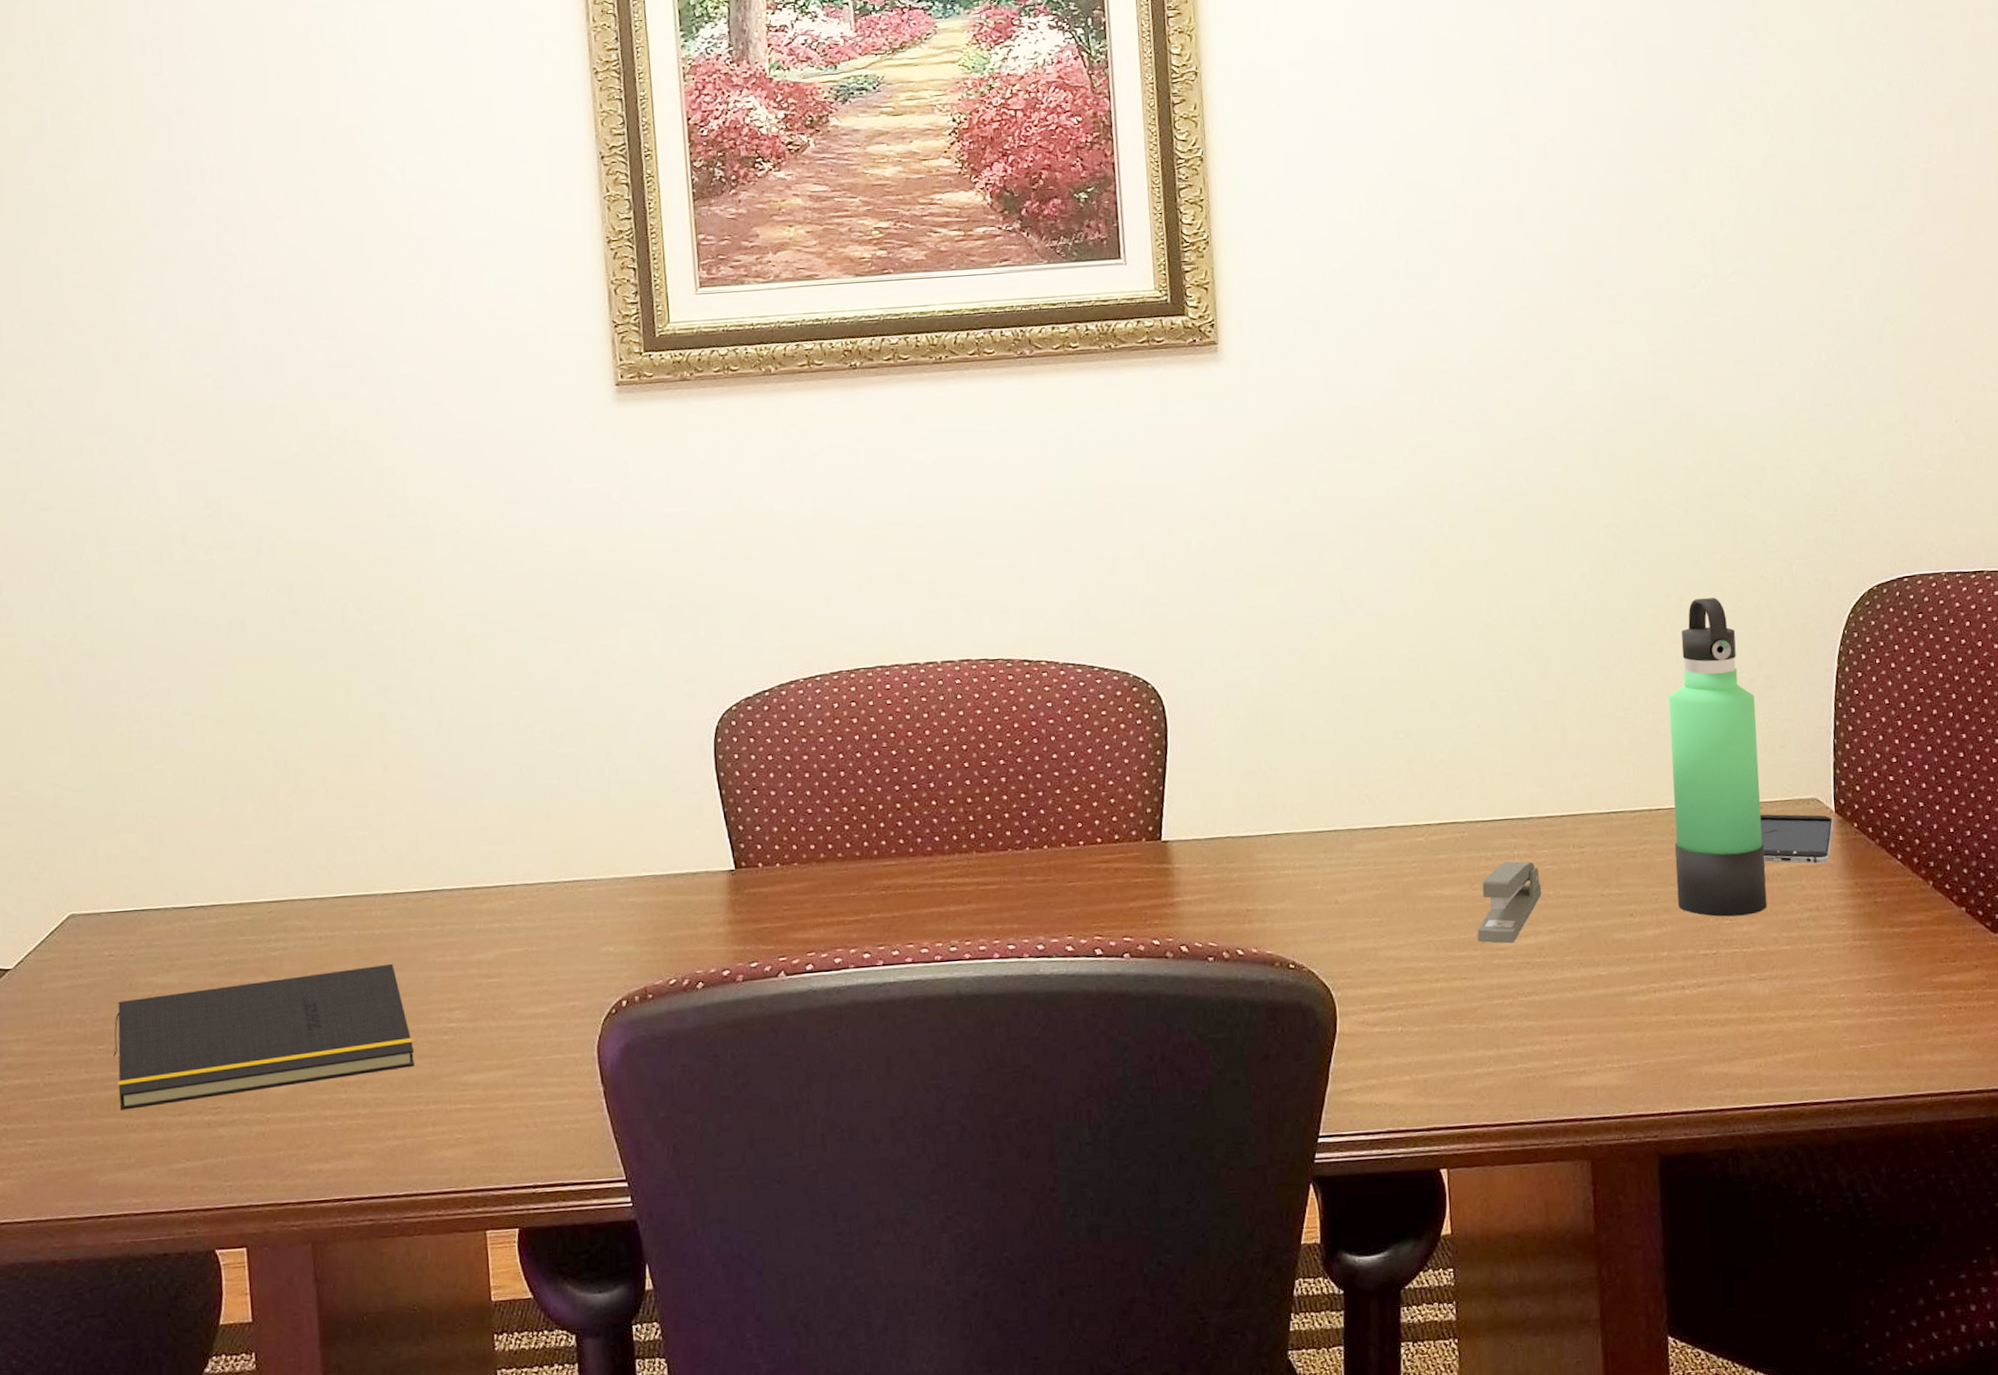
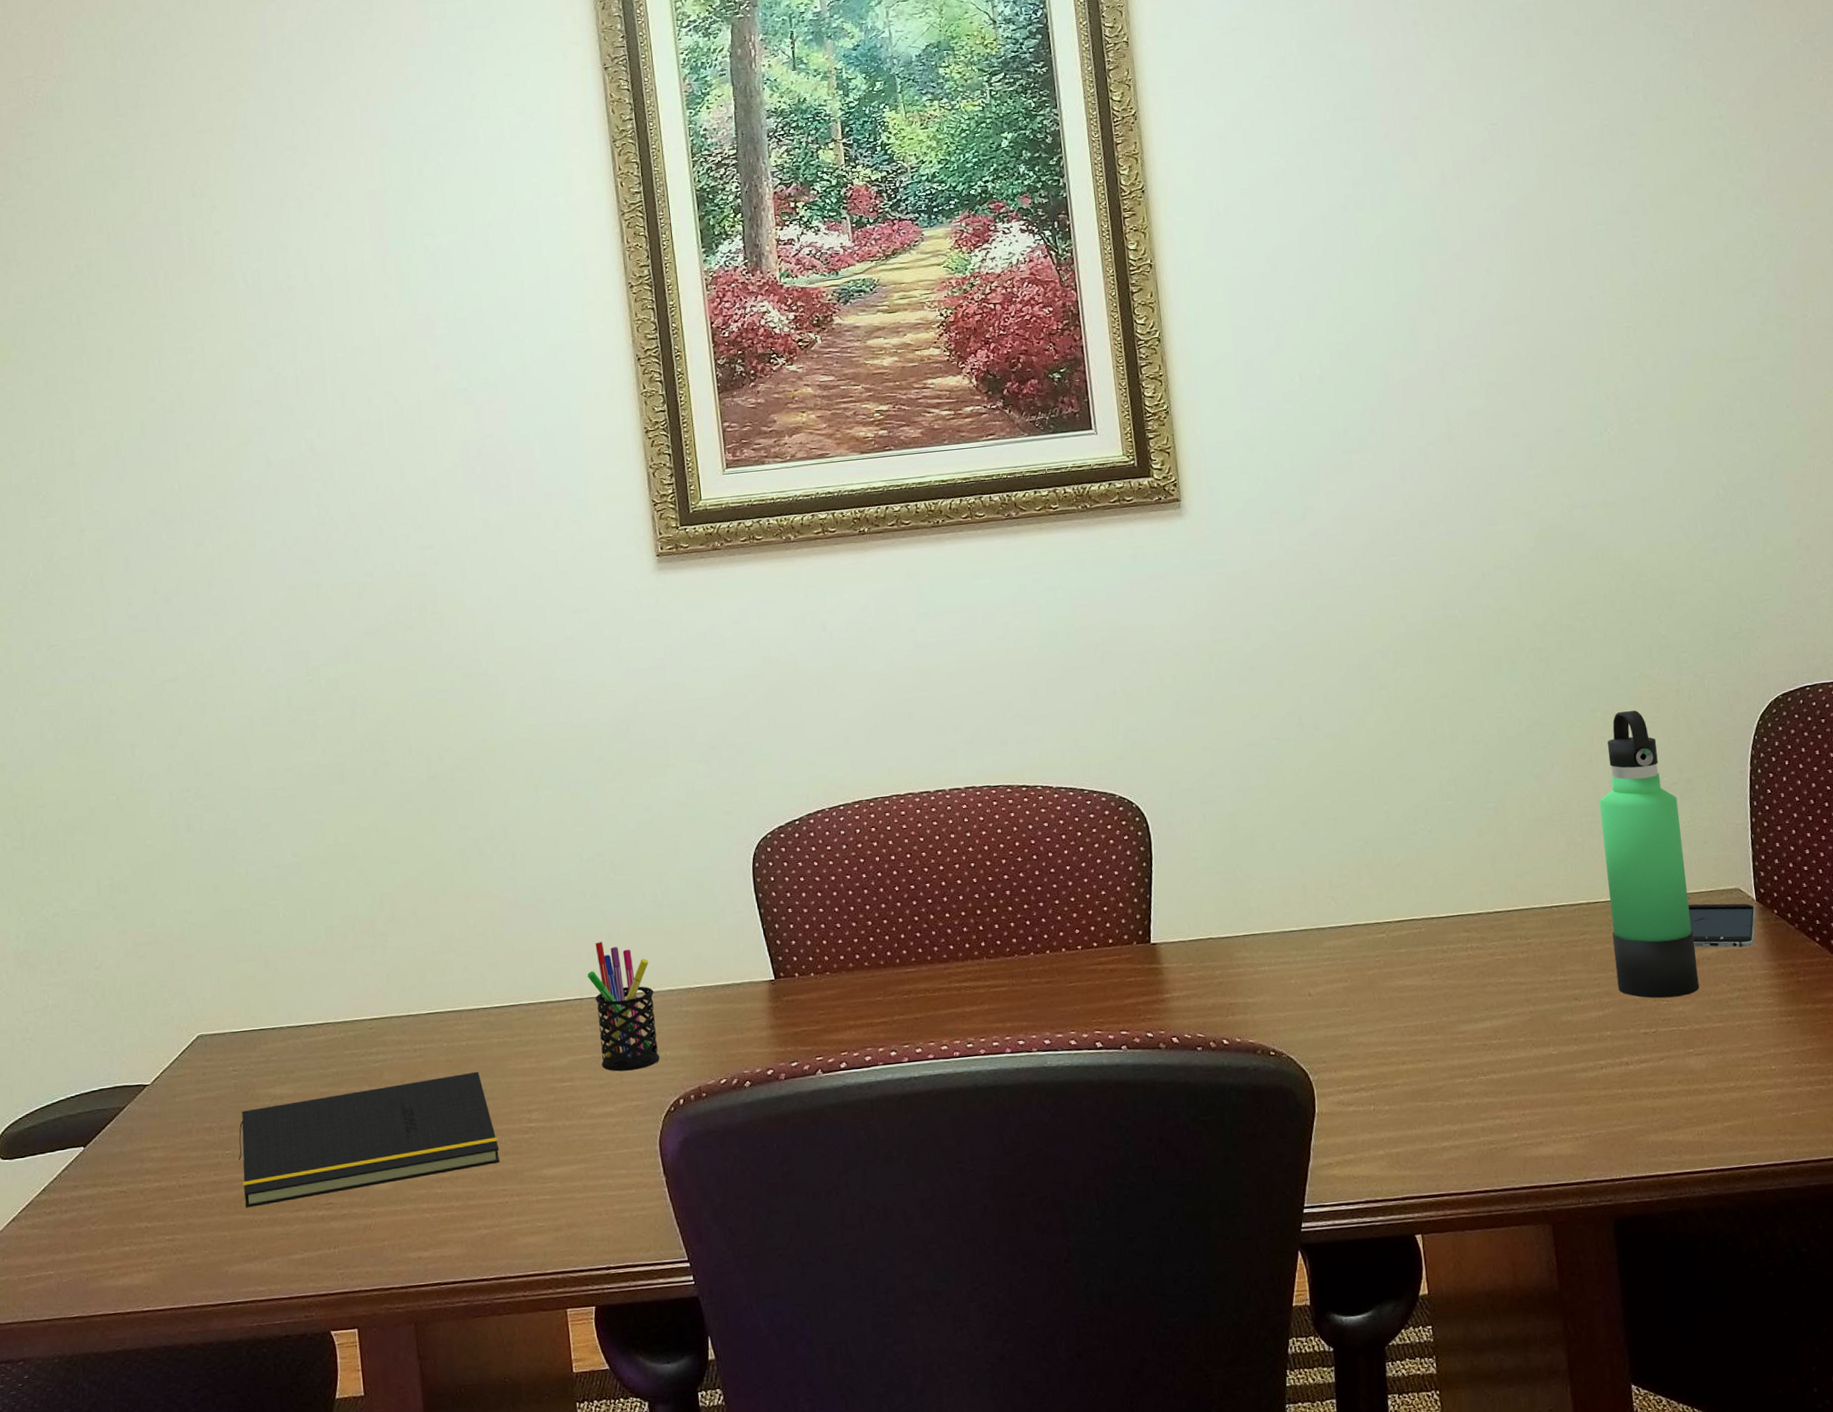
pen holder: none [520,821,601,968] -> present [587,942,660,1072]
stapler: present [1477,861,1542,944] -> none [1437,953,1495,1028]

